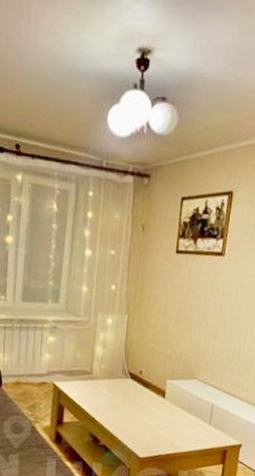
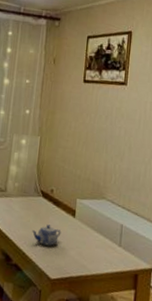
teapot: none [119,406,151,427] -> present [31,224,62,246]

